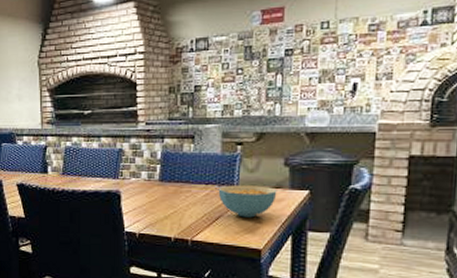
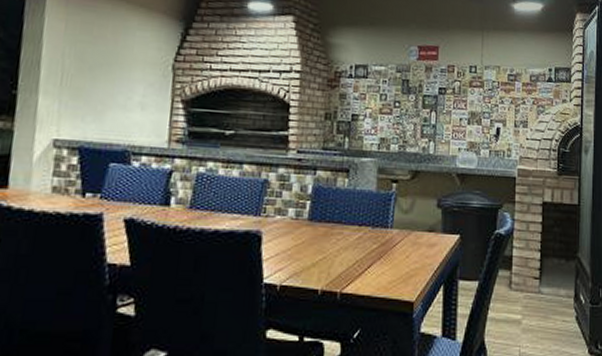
cereal bowl: present [218,185,277,218] -> none [371,227,430,265]

